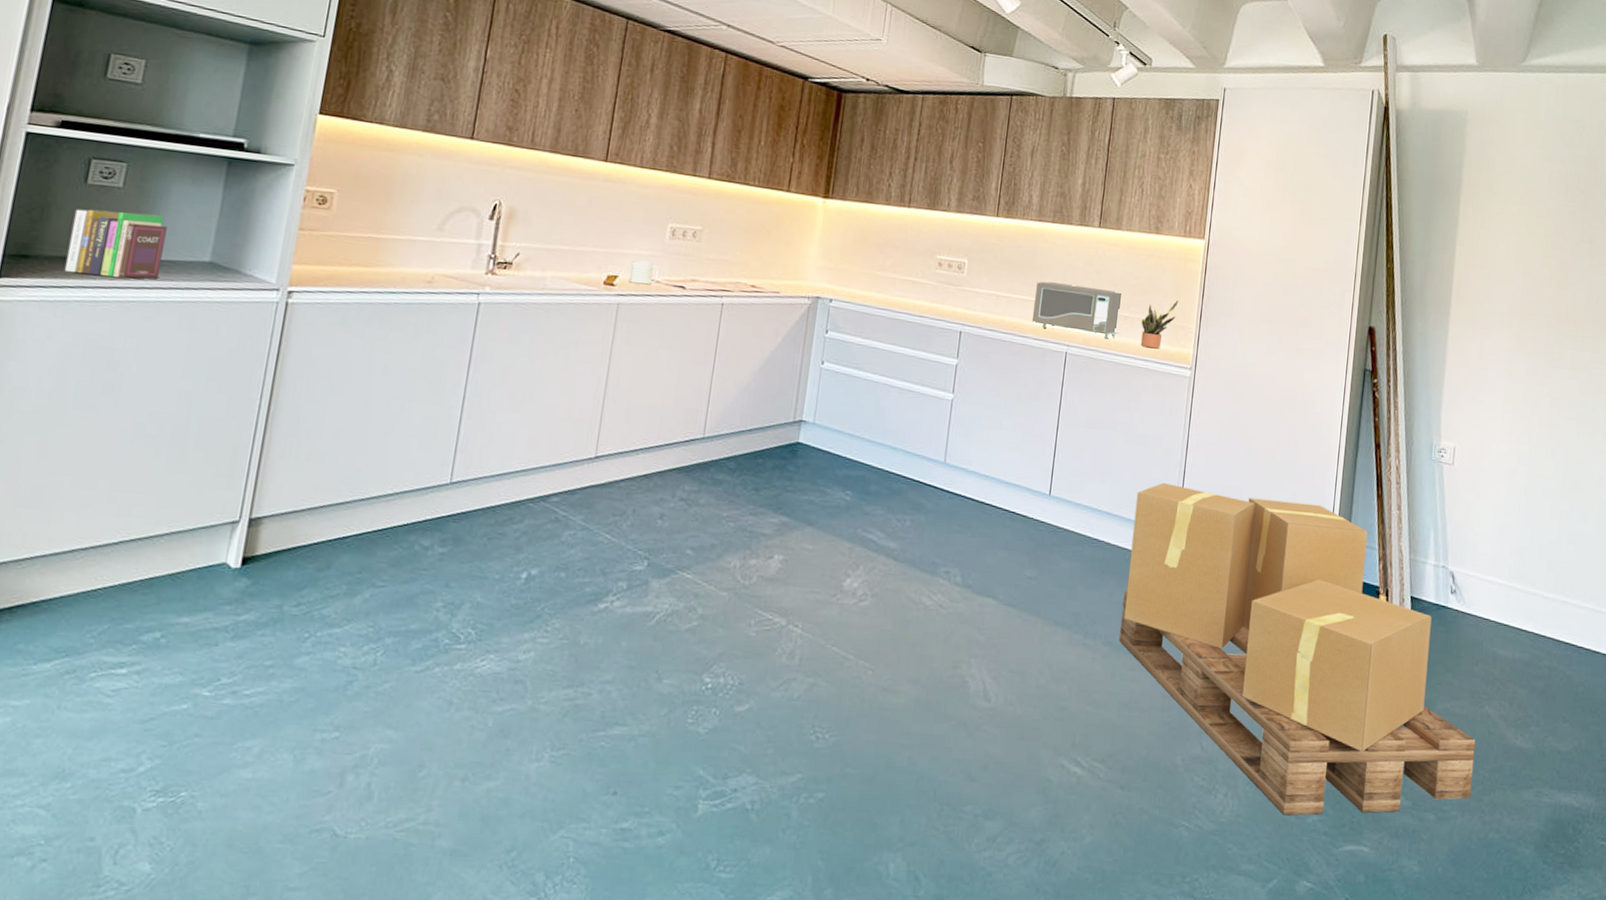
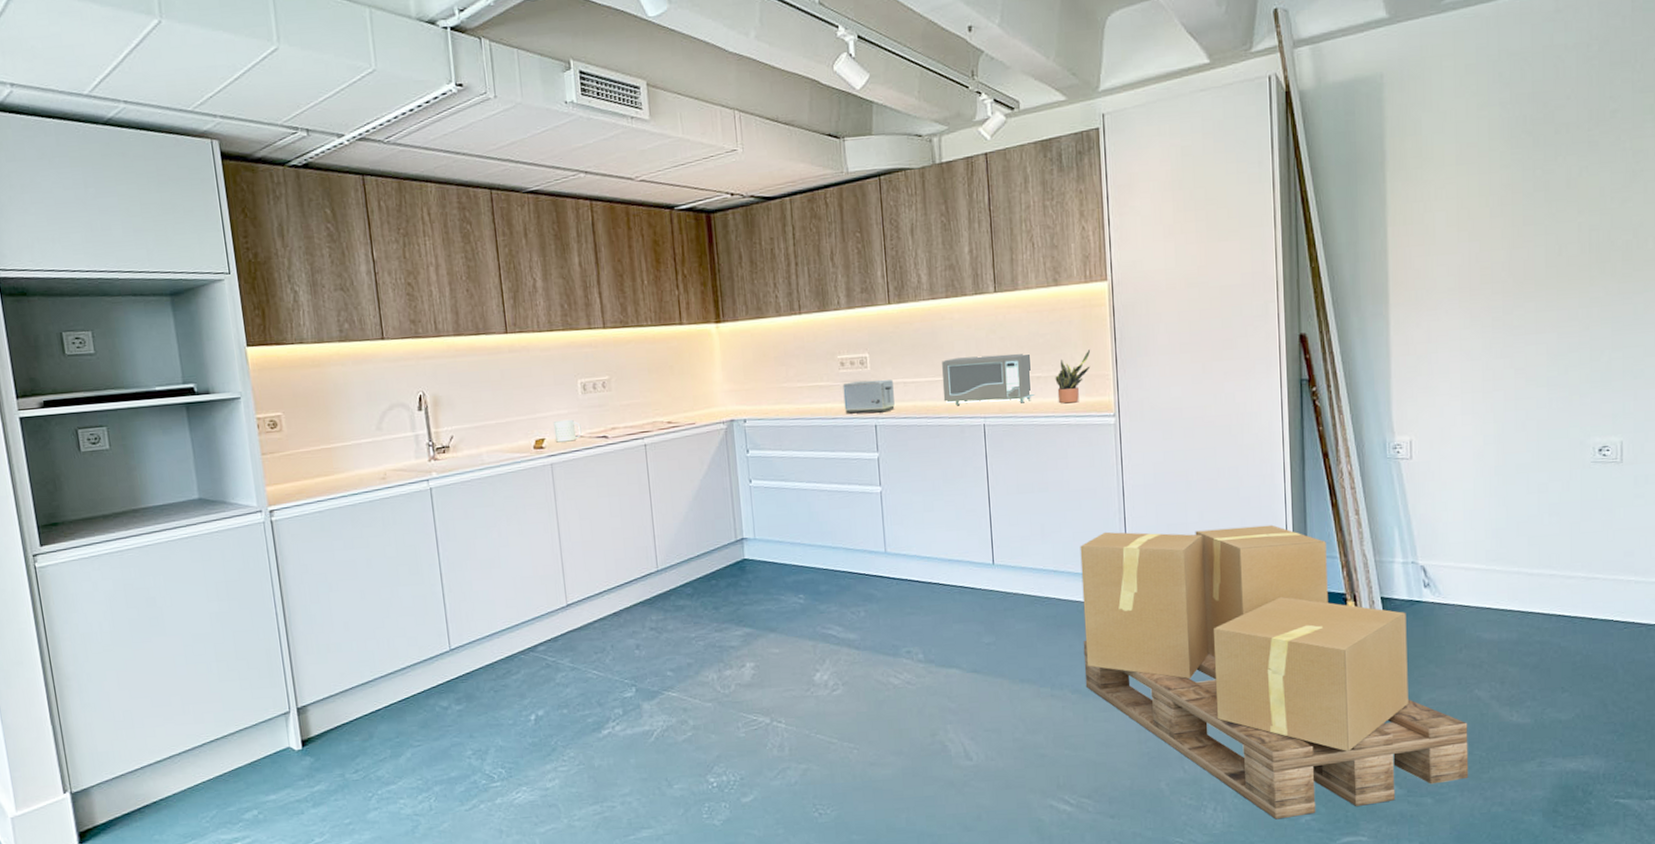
books: present [64,209,167,279] -> none [79,467,162,531]
toaster: none [933,283,986,321] -> present [842,379,895,414]

